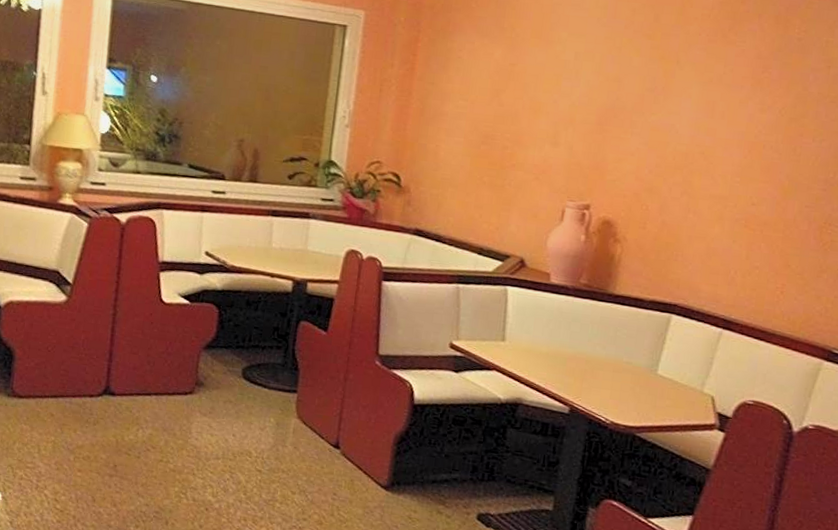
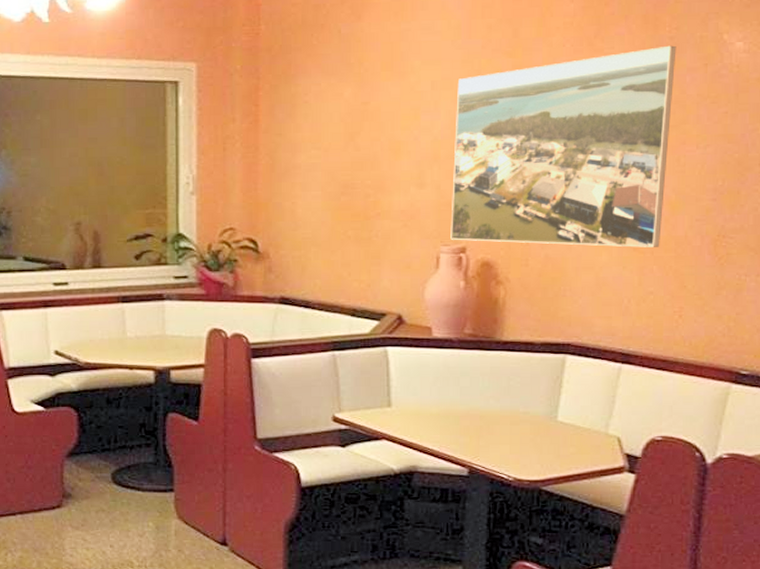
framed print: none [577,45,803,227] -> present [450,45,677,247]

